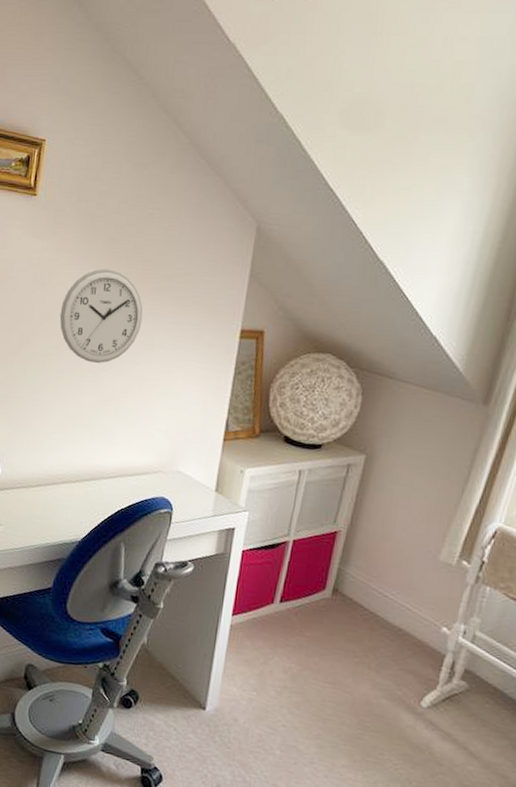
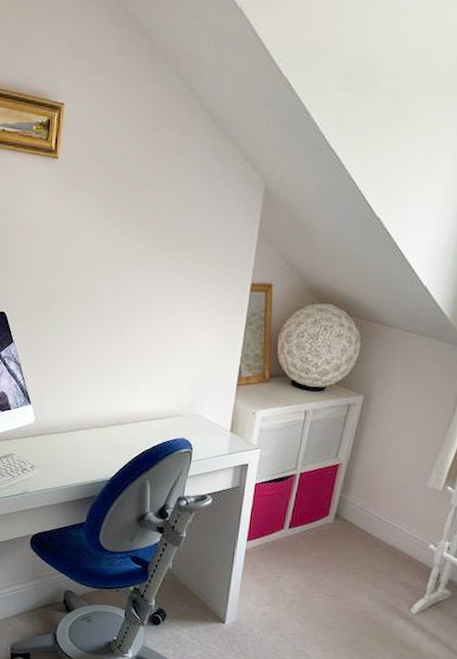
wall clock: present [59,268,143,364] -> none [84,228,161,318]

